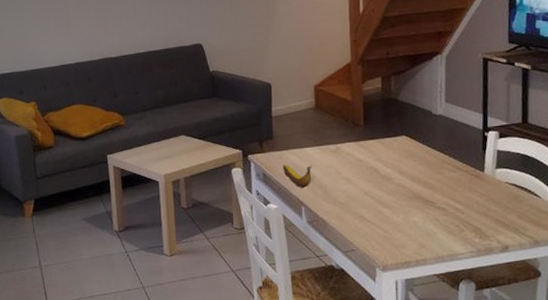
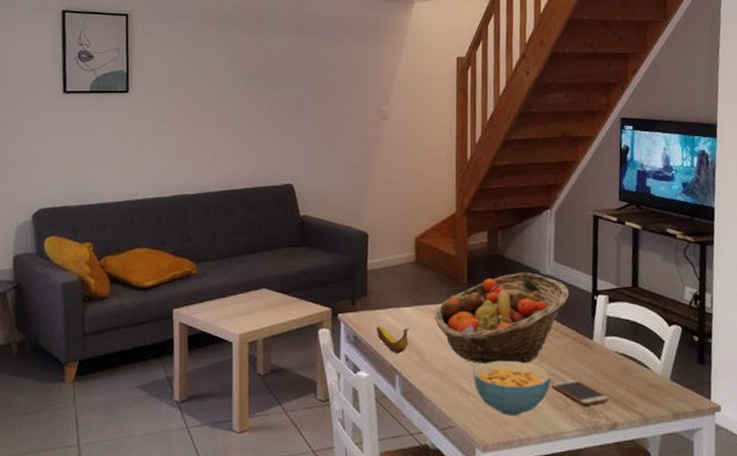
fruit basket: none [335,113,460,196] -> present [435,273,569,365]
cereal bowl: none [371,192,444,240] -> present [472,360,551,415]
smartphone: none [446,208,501,231] -> present [552,380,609,406]

